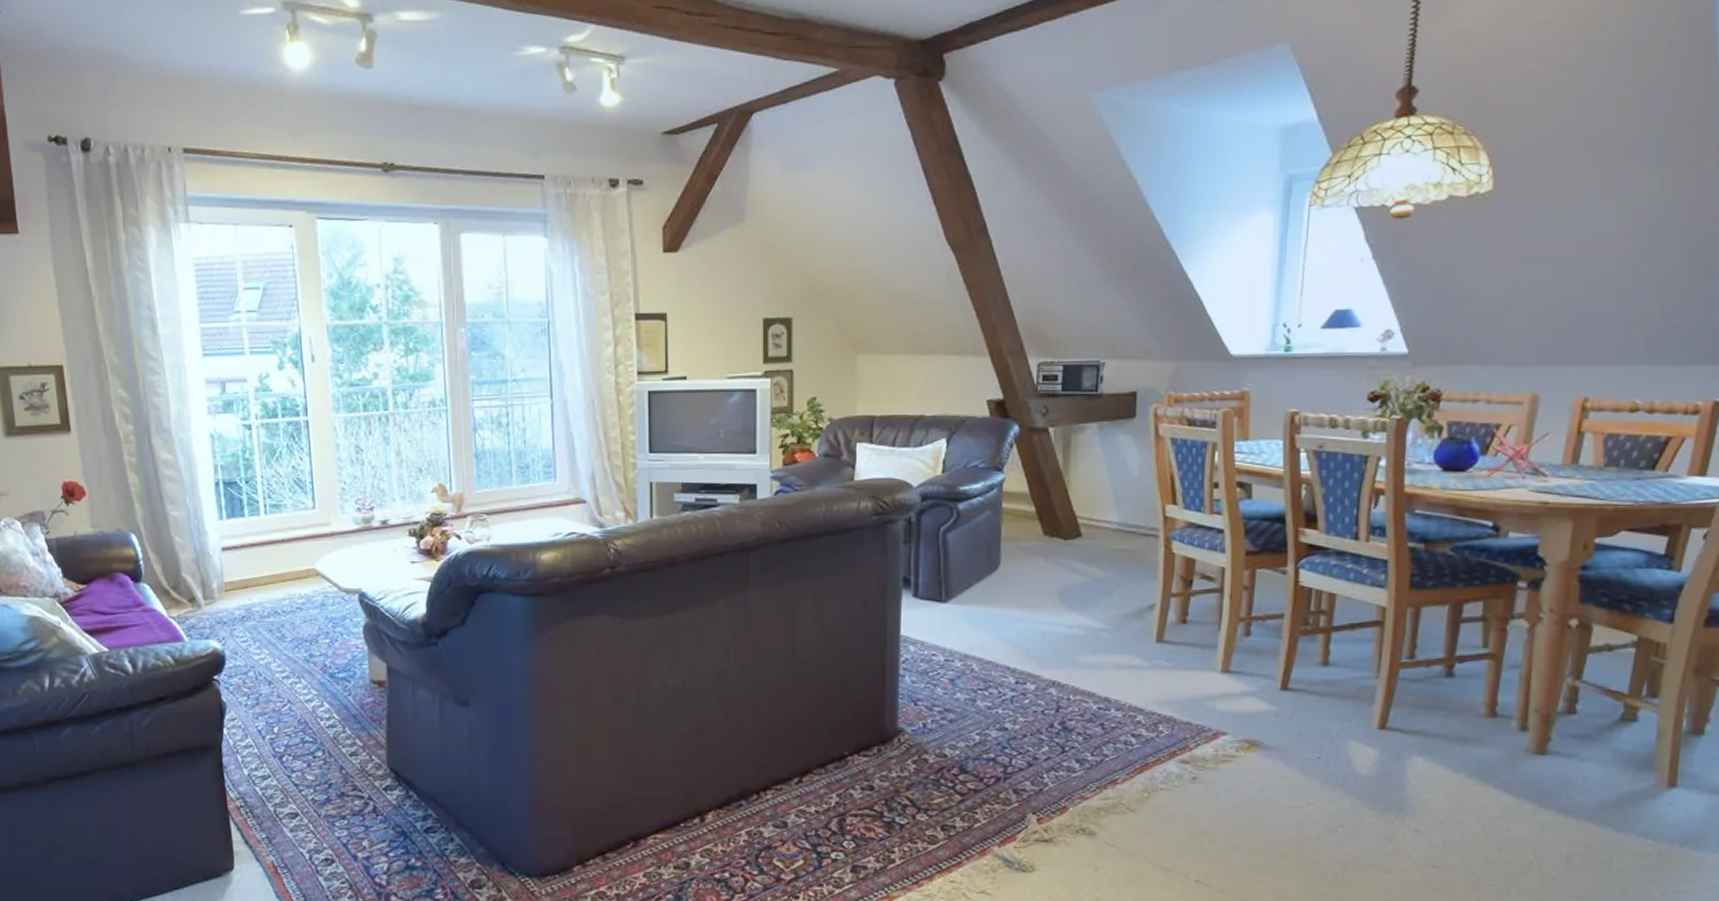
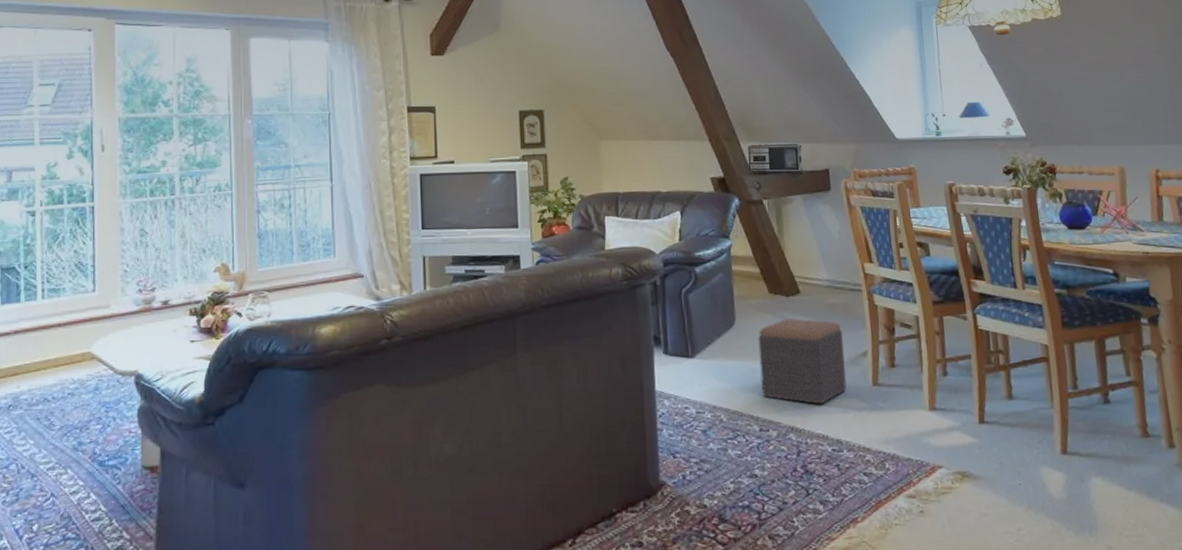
footstool: none [1022,564,1127,659] -> present [758,318,847,405]

